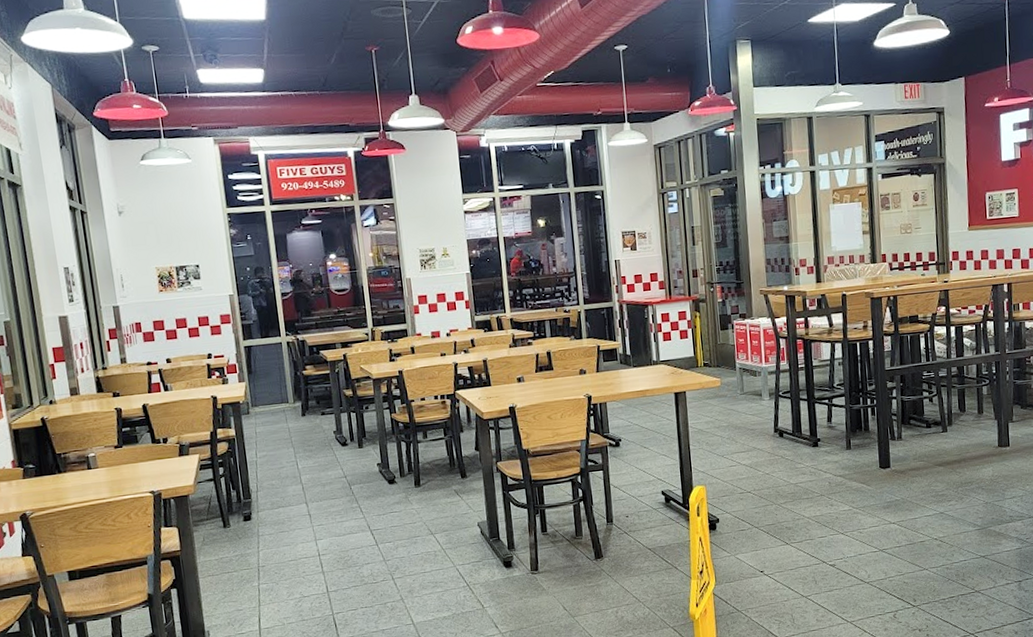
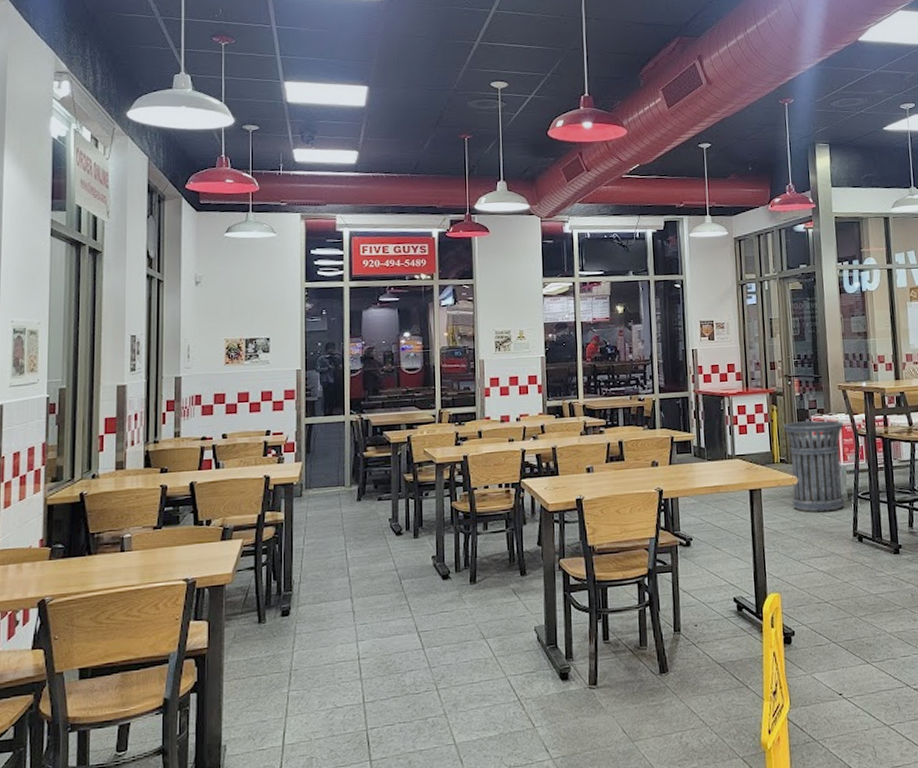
trash can: none [706,324,766,412] -> present [783,420,845,513]

